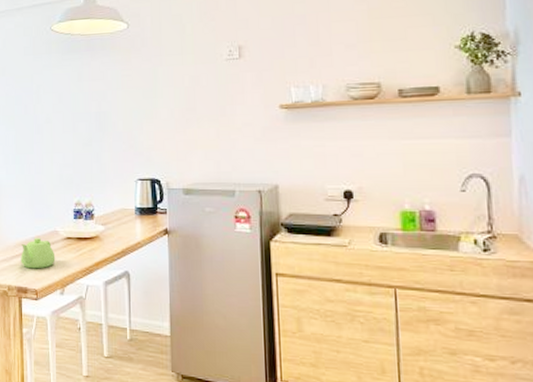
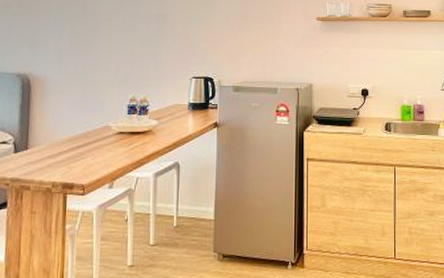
teapot: present [21,238,56,269] -> none [68,133,106,164]

